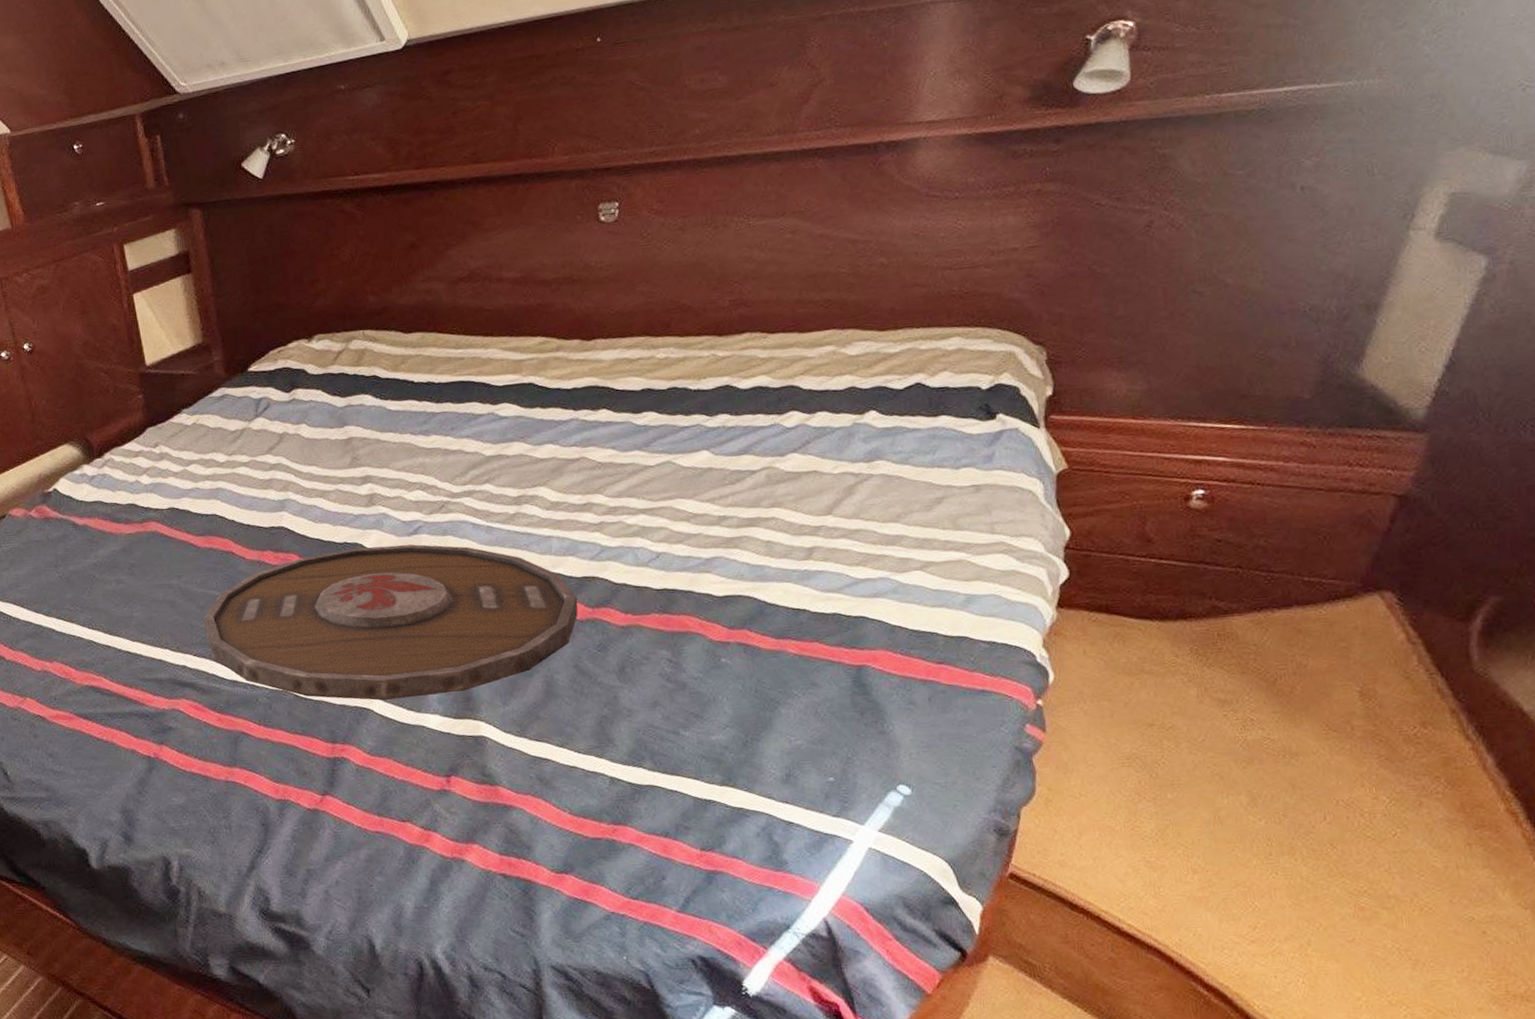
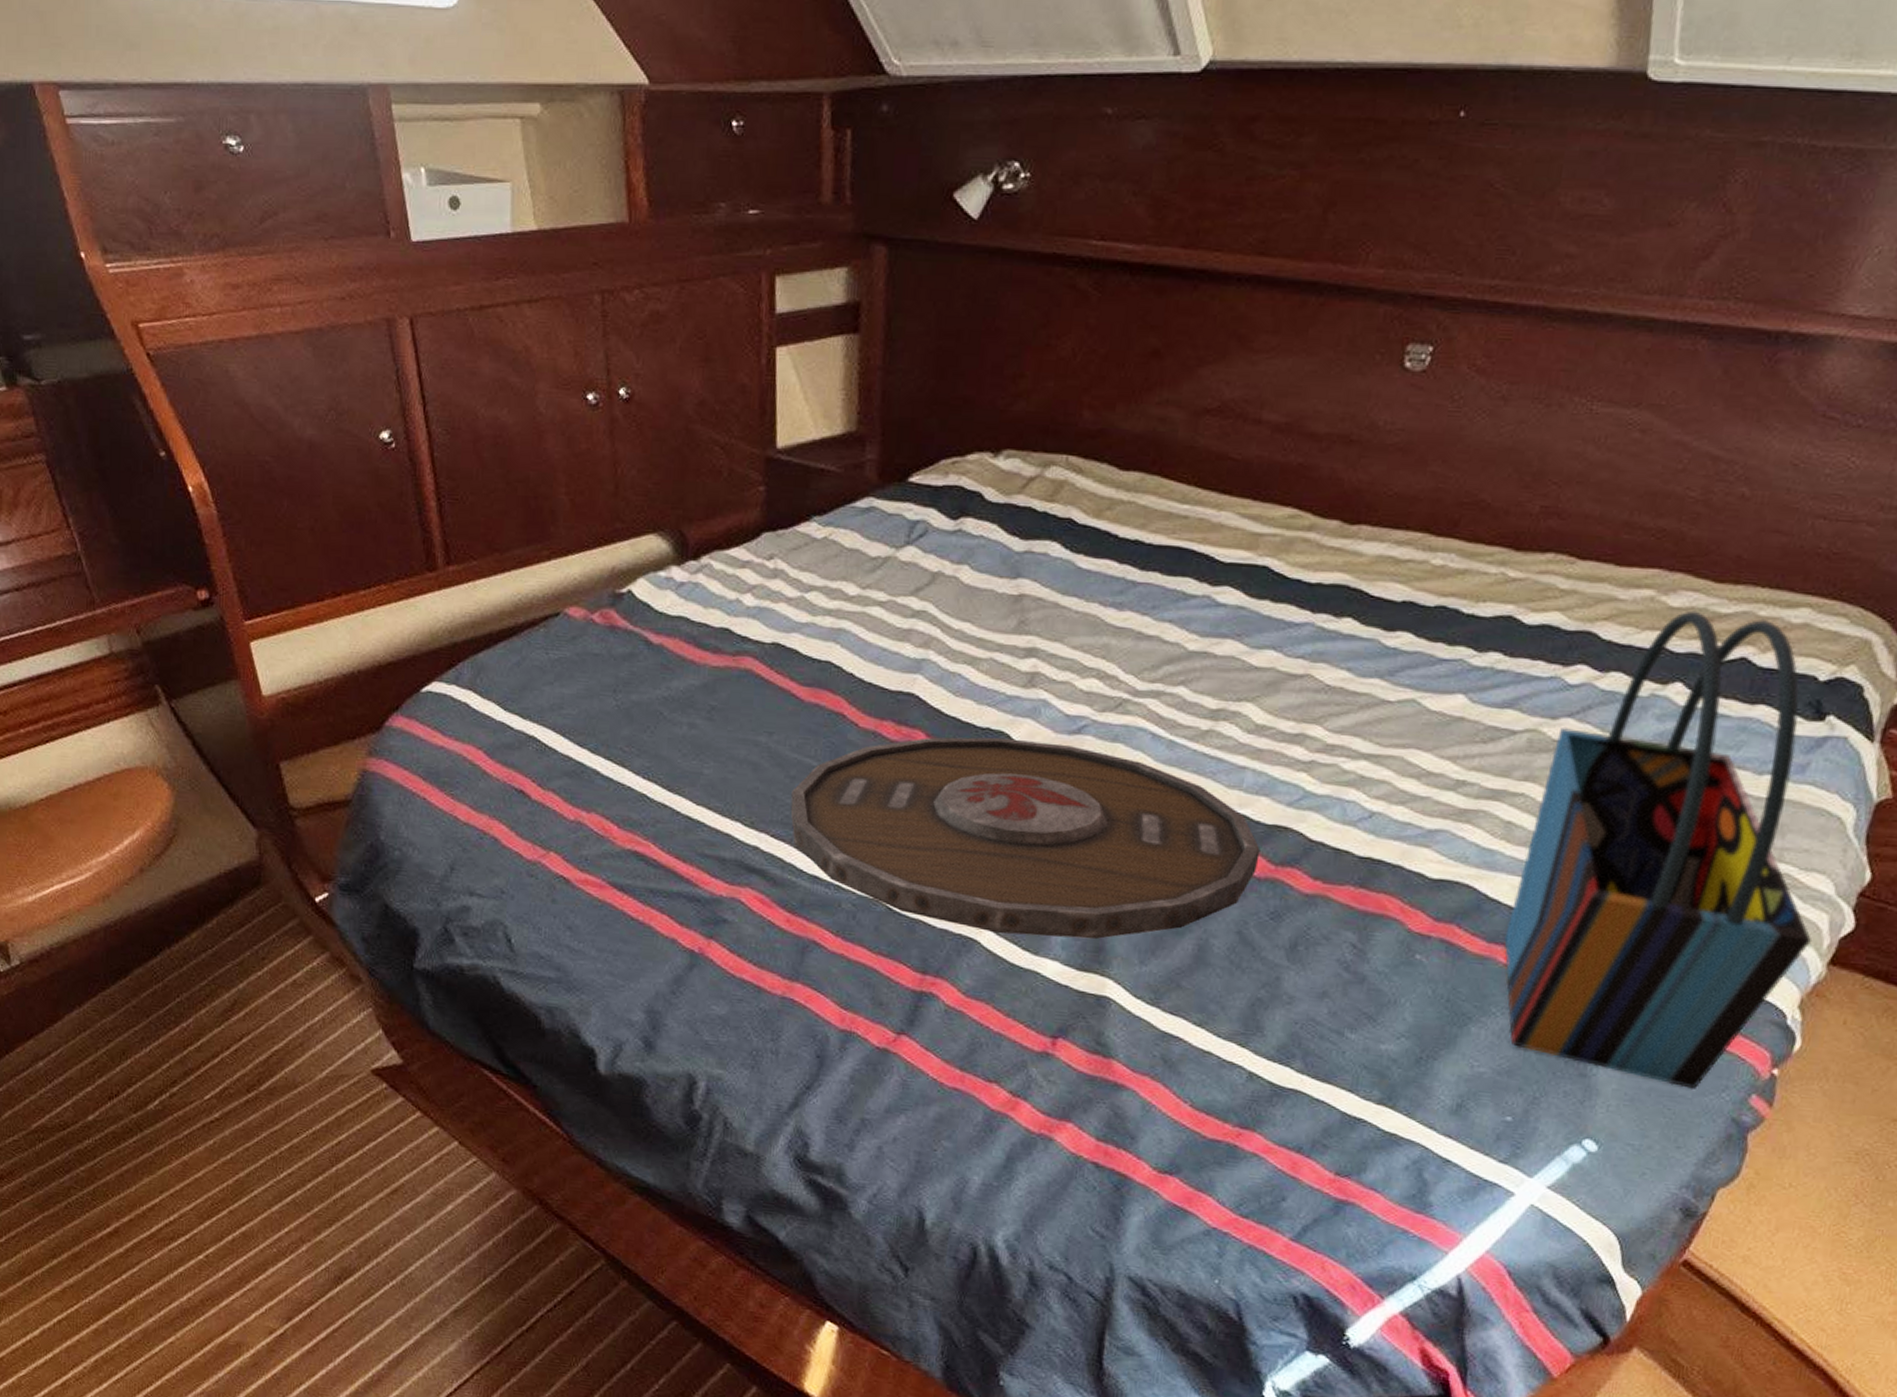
tote bag: none [788,351,1038,729] -> present [1504,610,1813,1089]

